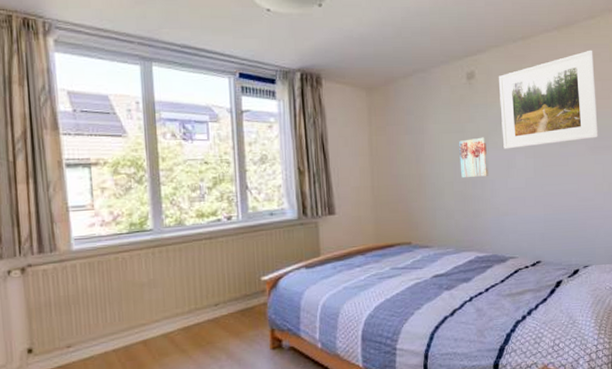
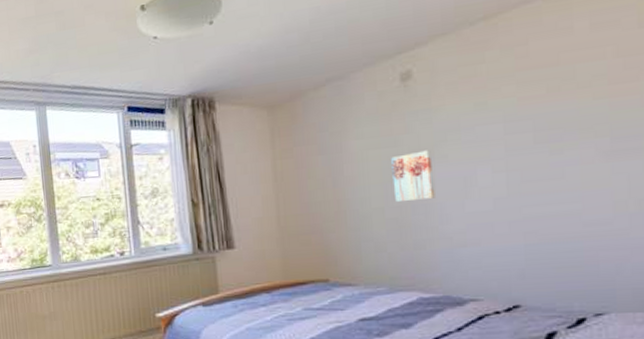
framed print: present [498,50,599,149] -> none [447,16,620,163]

